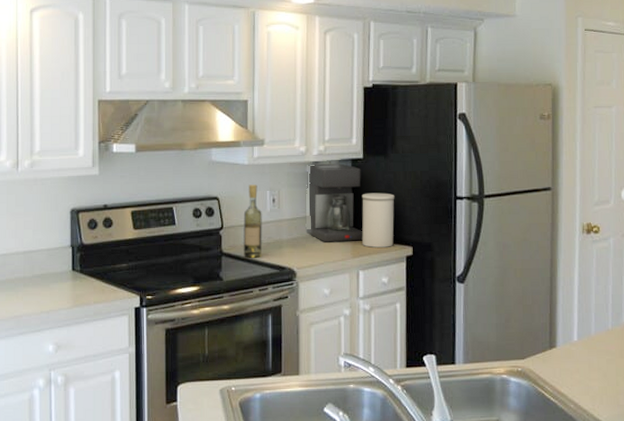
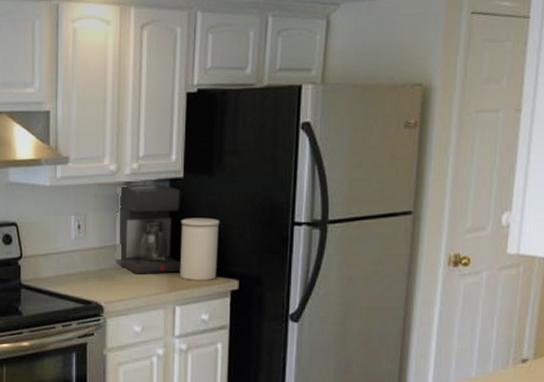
bottle: present [243,184,263,258] -> none [45,208,66,291]

